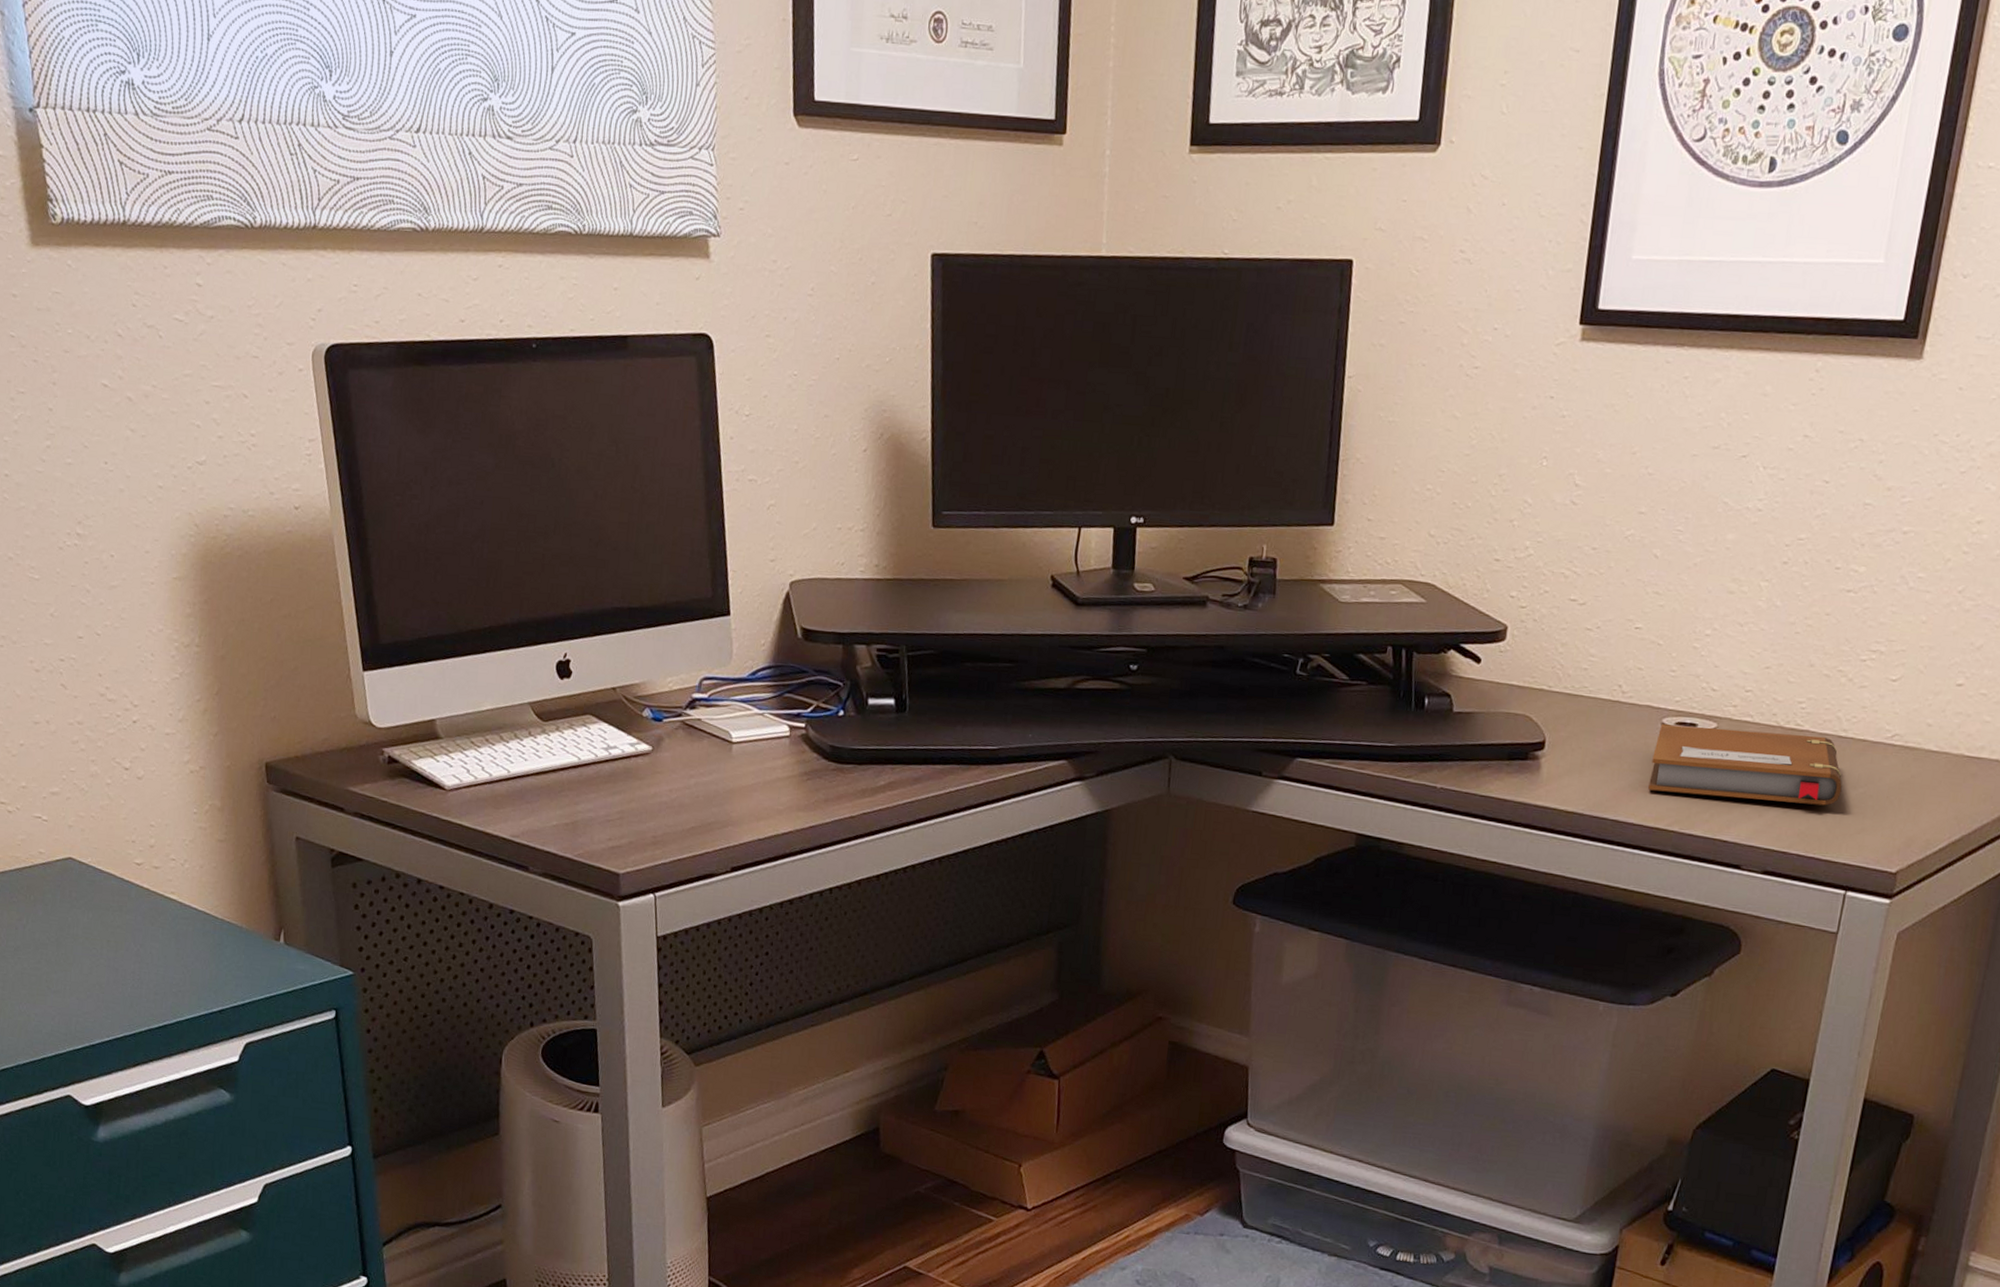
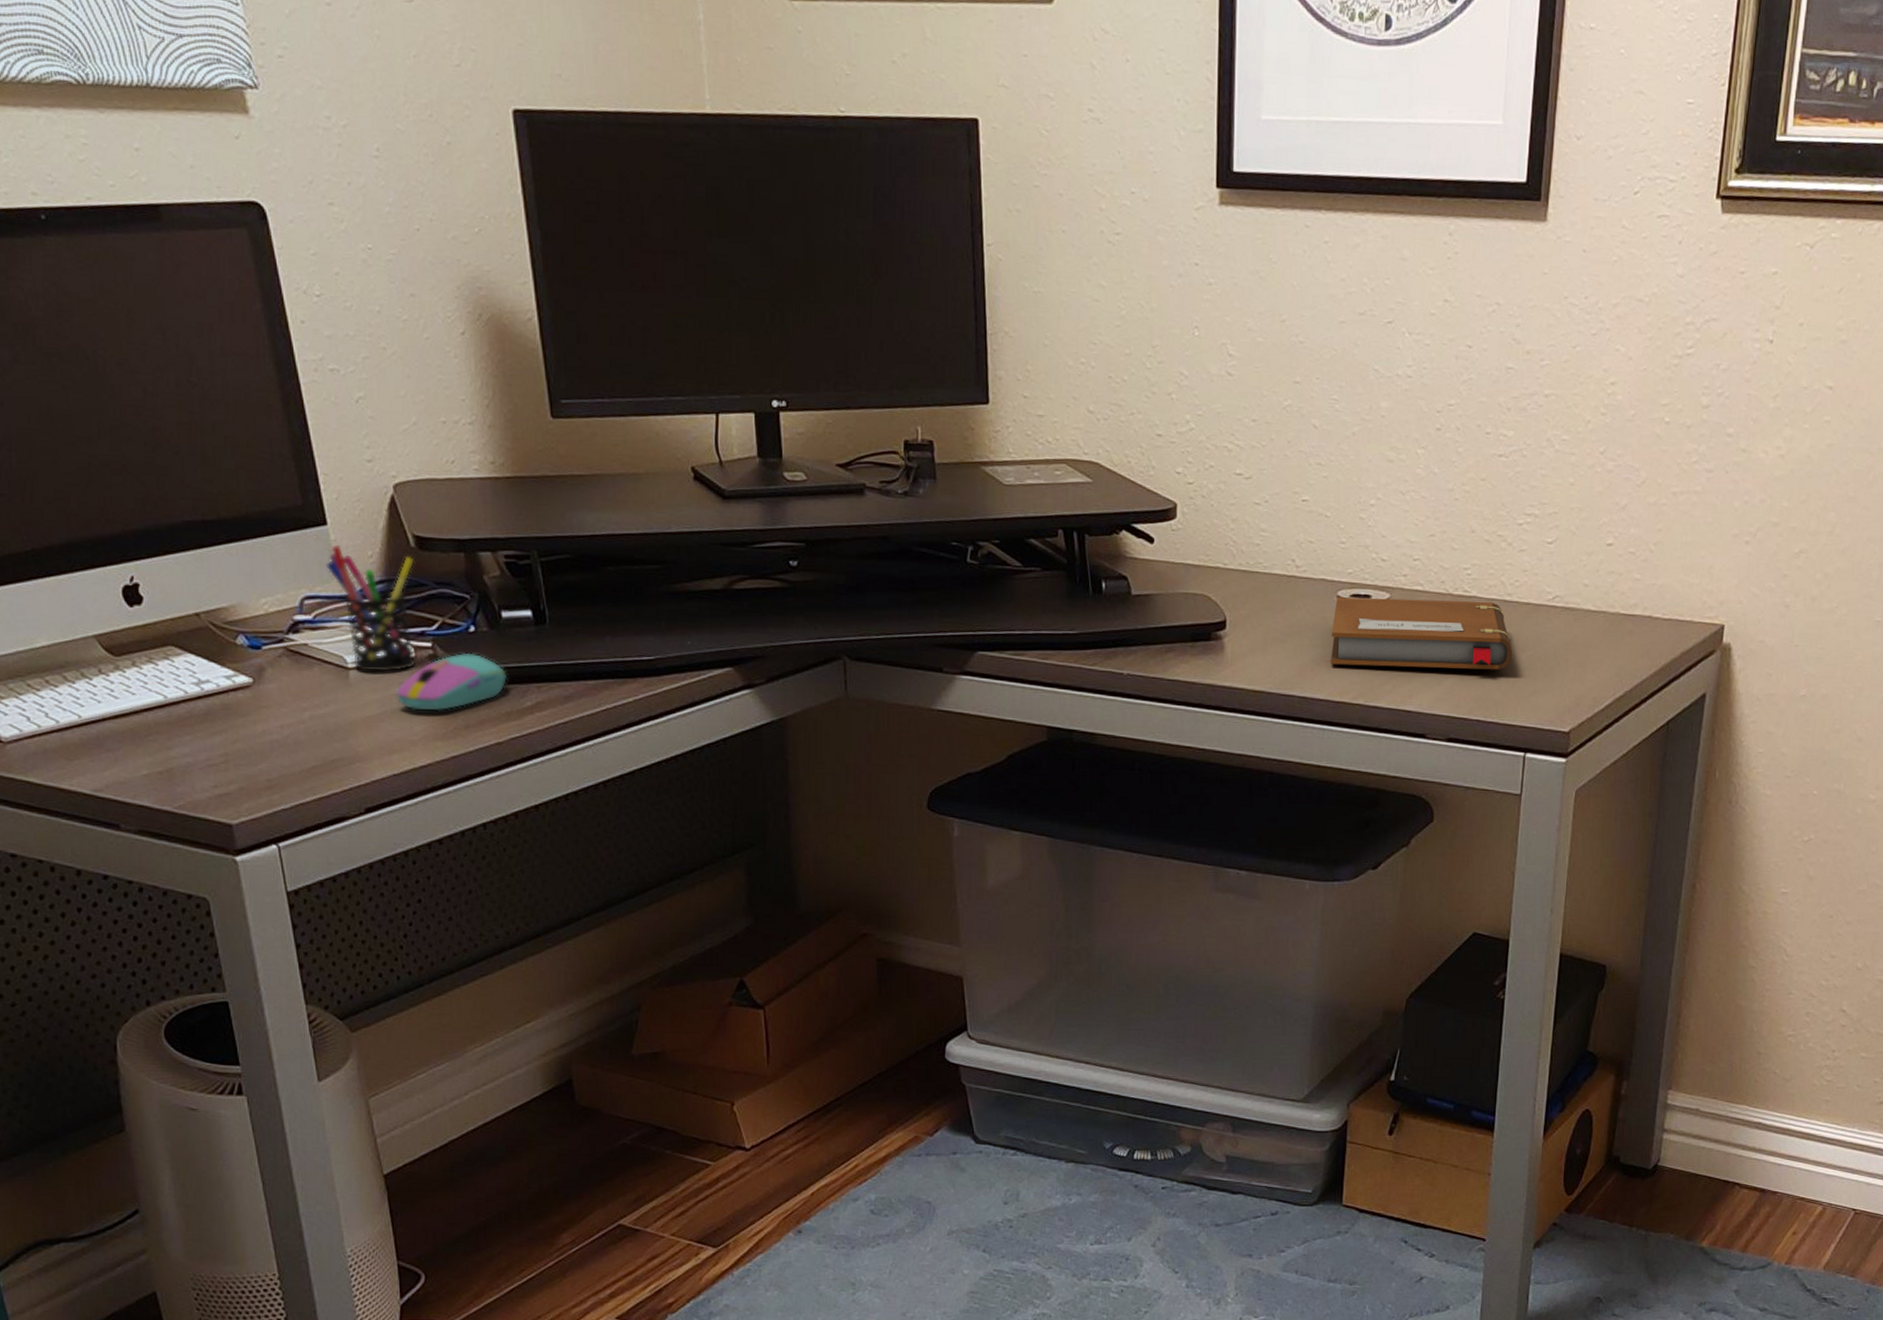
pen holder: none [724,634,799,748] -> present [326,545,415,672]
computer mouse: none [769,735,866,785] -> present [395,654,507,711]

